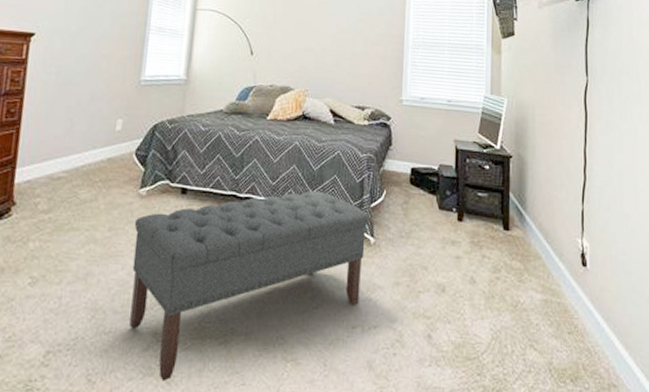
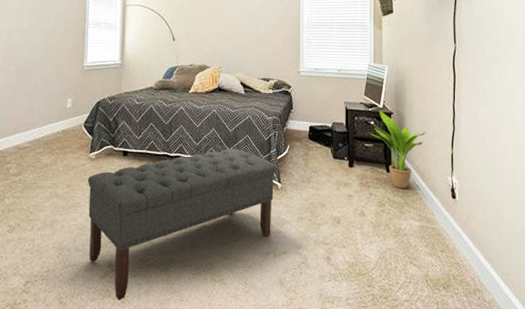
potted plant: none [482,151,552,252] -> present [368,110,427,189]

